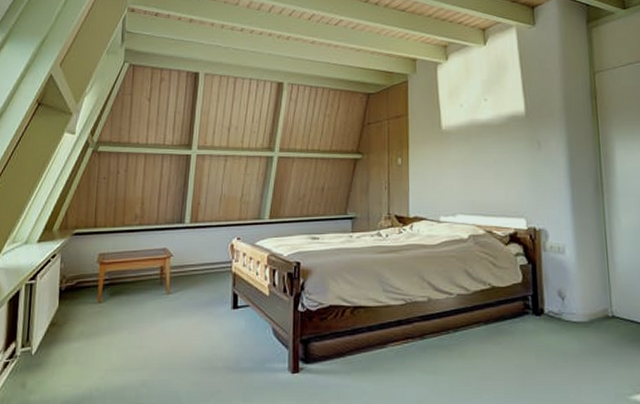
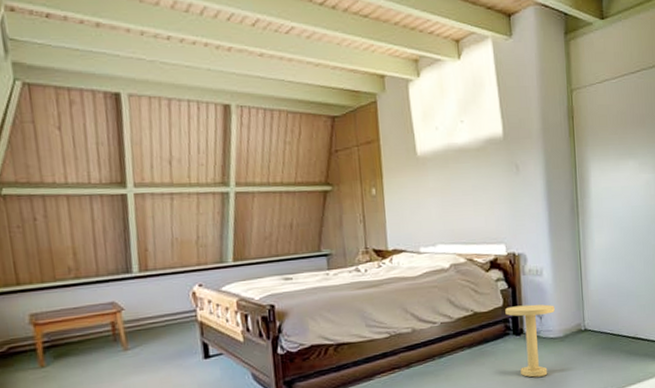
side table: none [524,283,578,365] -> present [505,304,555,378]

